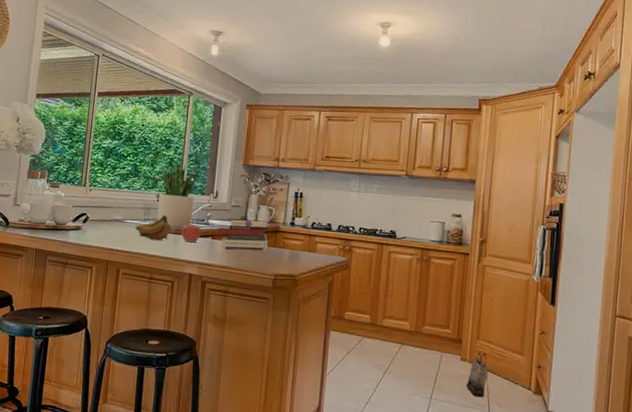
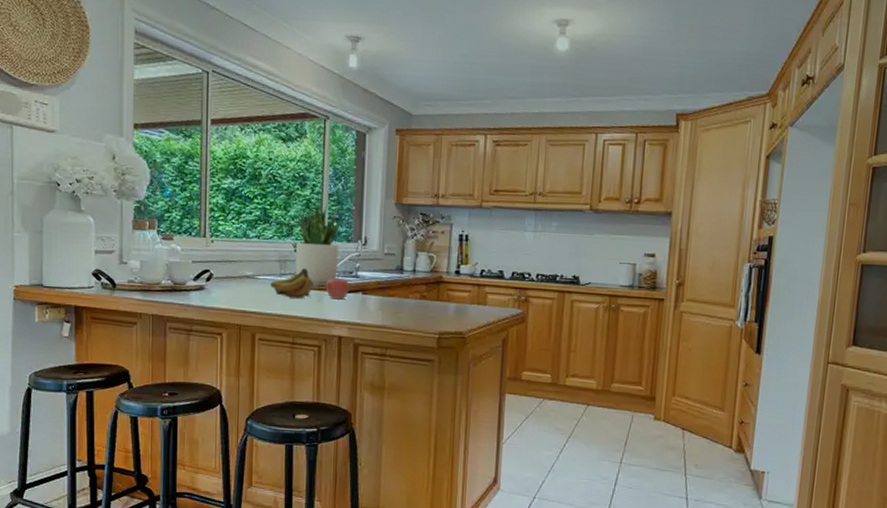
books: present [217,219,268,251] -> none [369,270,430,306]
shopping bag: present [466,352,489,397] -> none [660,409,685,458]

